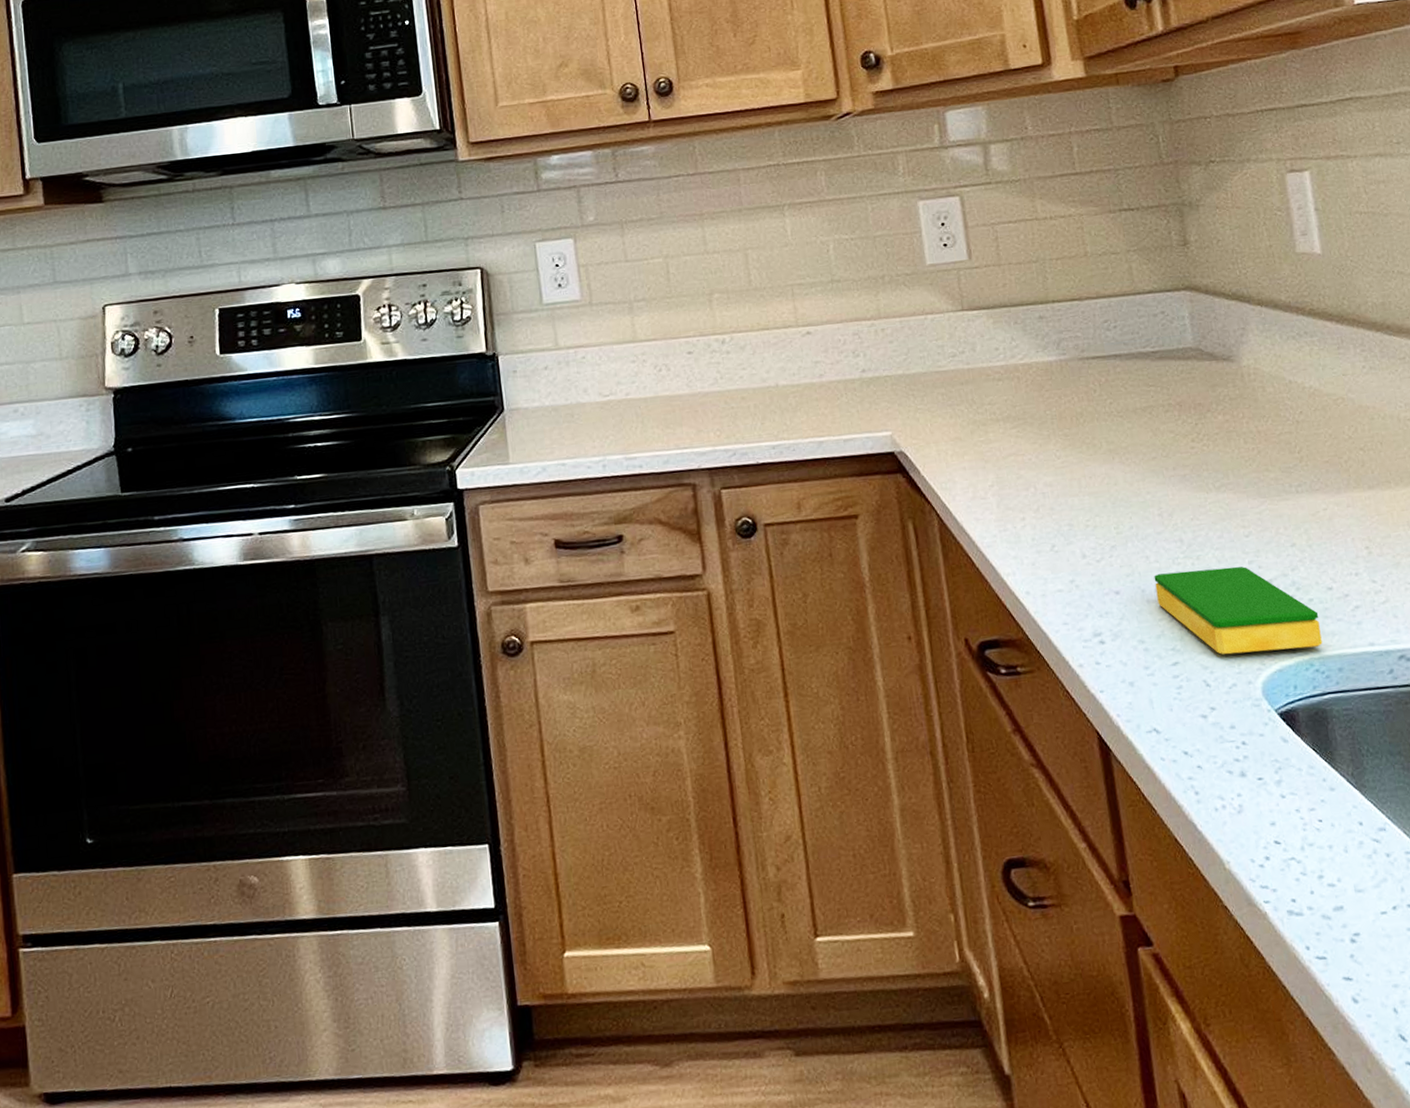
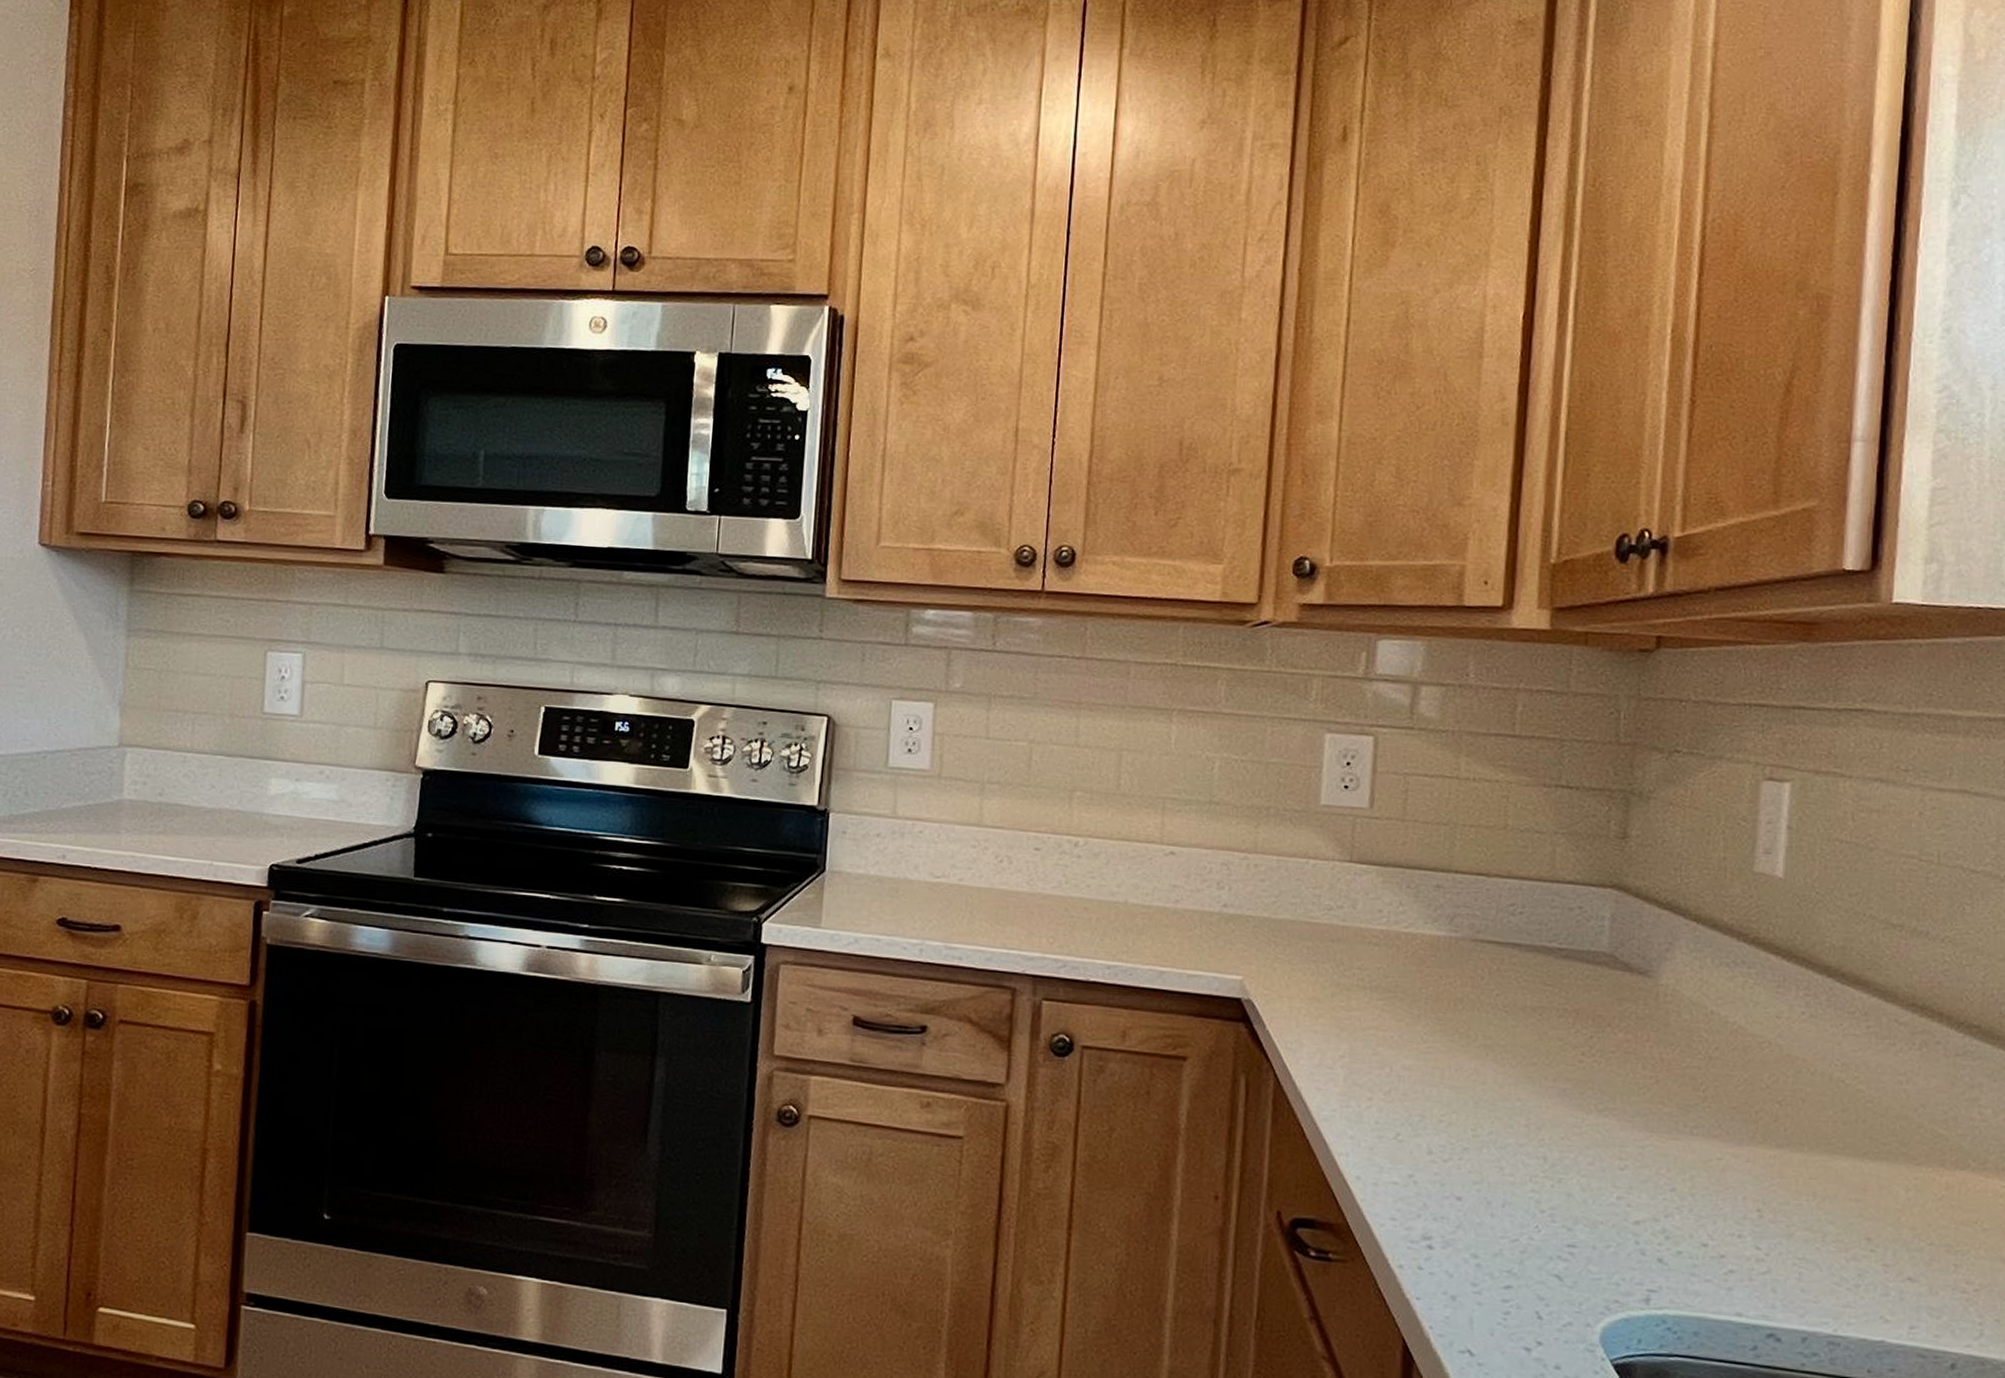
dish sponge: present [1154,566,1323,655] -> none [1503,1188,1685,1304]

